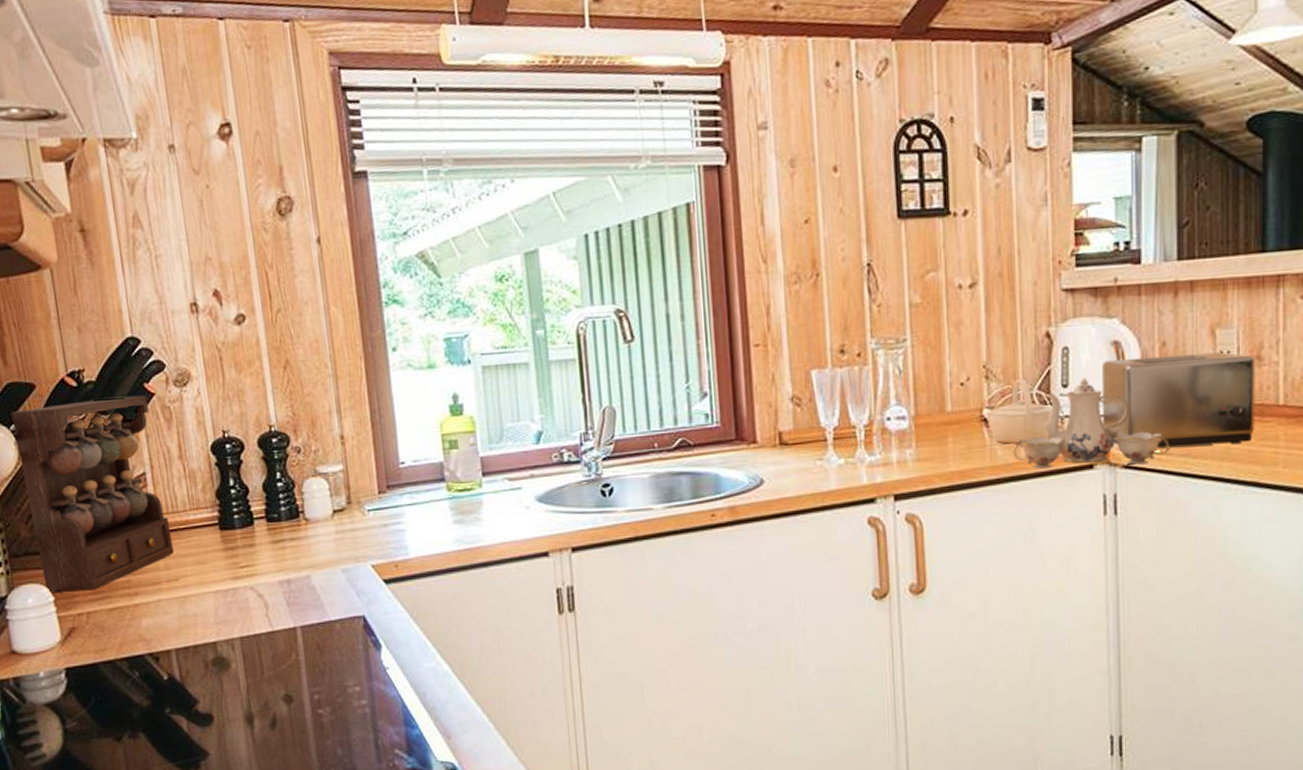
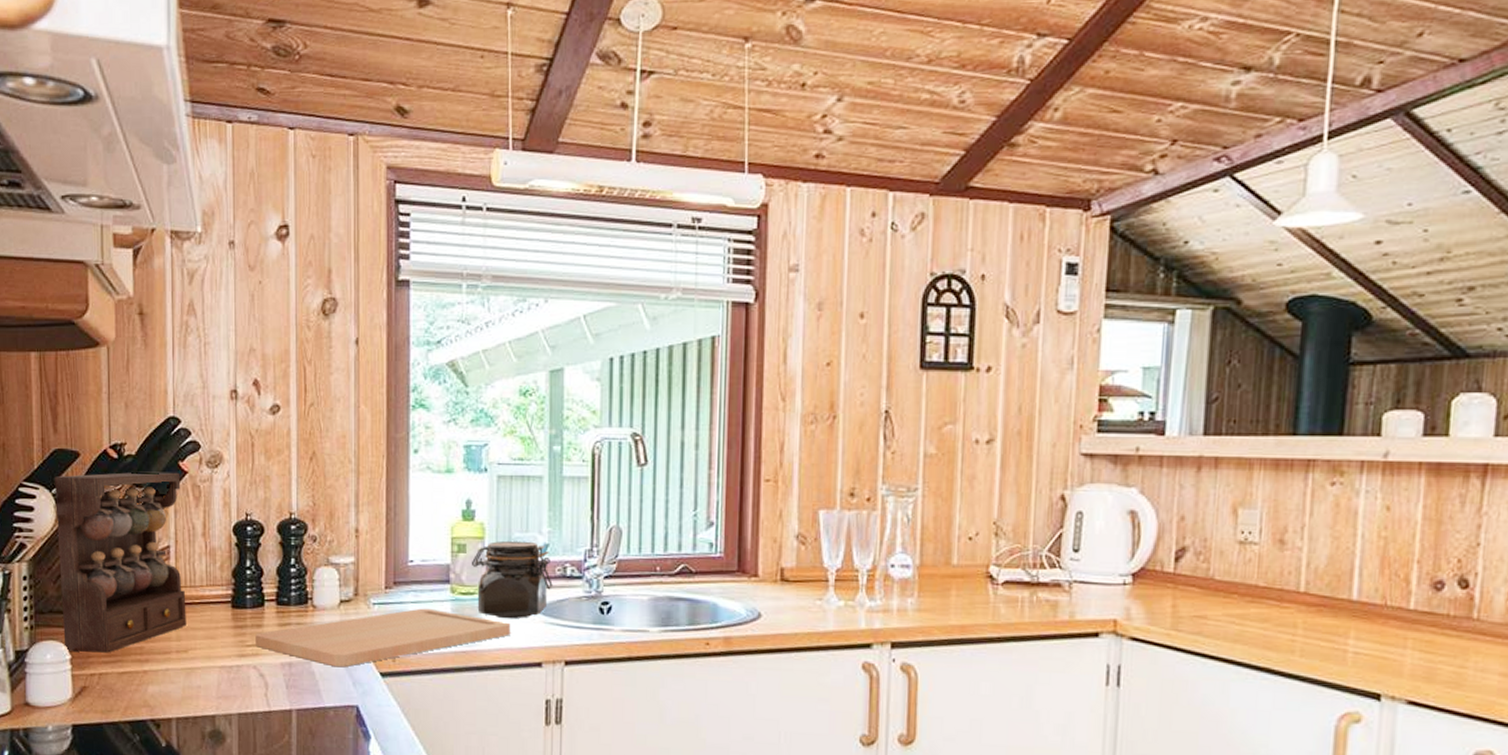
cutting board: none [248,509,513,579] -> present [255,608,511,668]
jar: none [465,430,551,512] -> present [472,540,553,619]
teapot: present [986,378,1052,444] -> none [992,538,1061,604]
tea set: present [1013,377,1170,469] -> none [1017,544,1181,638]
toaster: present [1102,352,1255,448] -> none [1113,528,1278,627]

